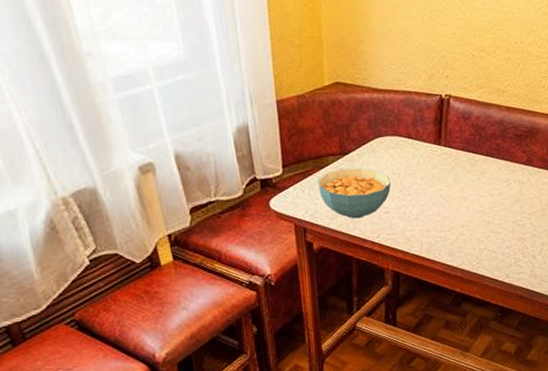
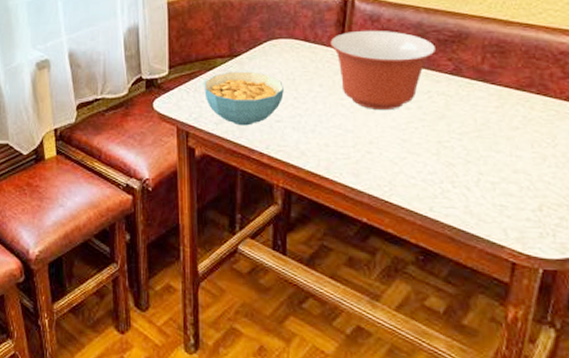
mixing bowl: none [429,127,514,198] -> present [330,30,437,111]

